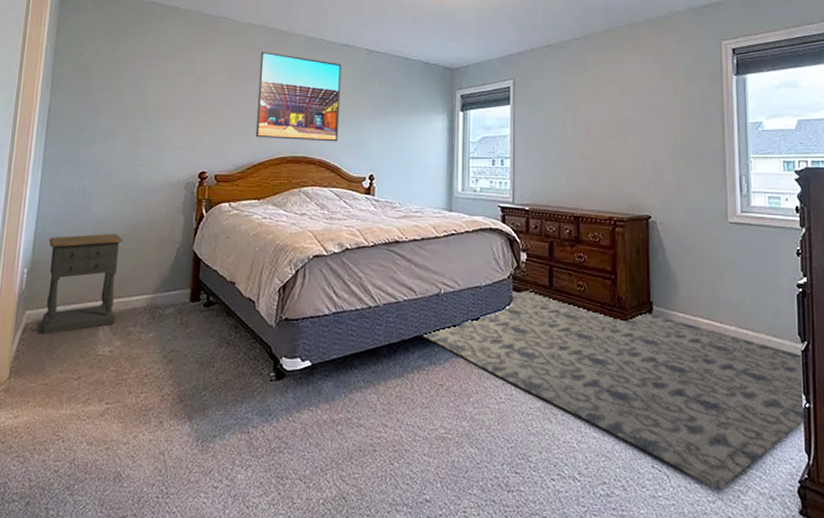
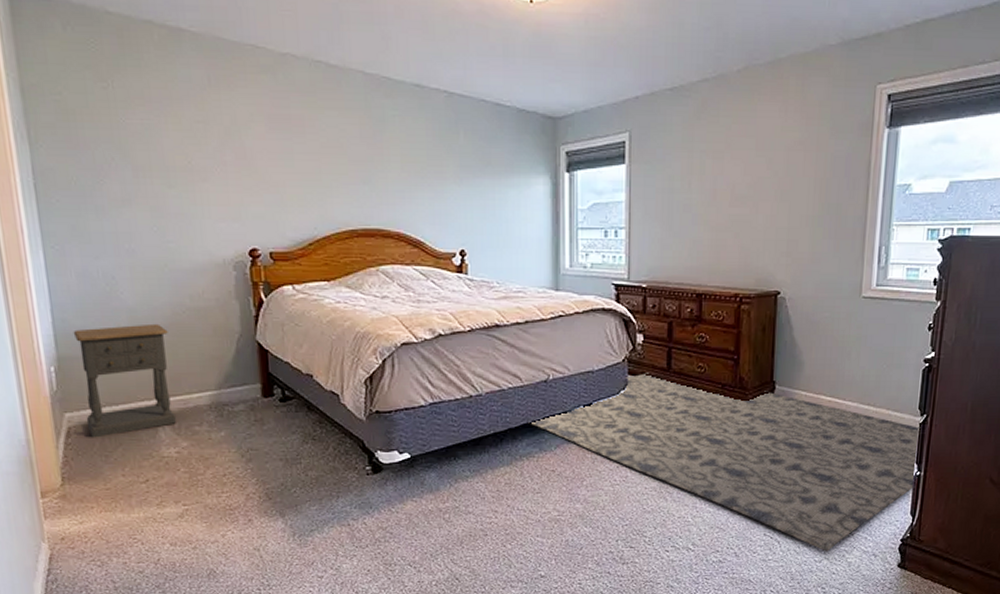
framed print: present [255,52,342,142] -> none [307,93,419,211]

